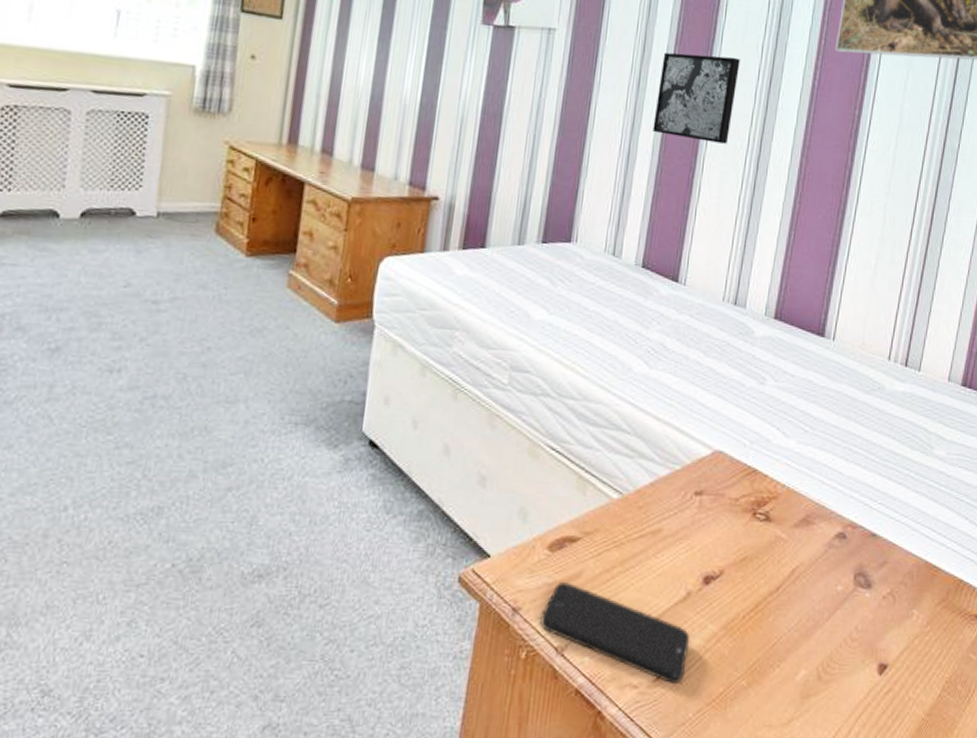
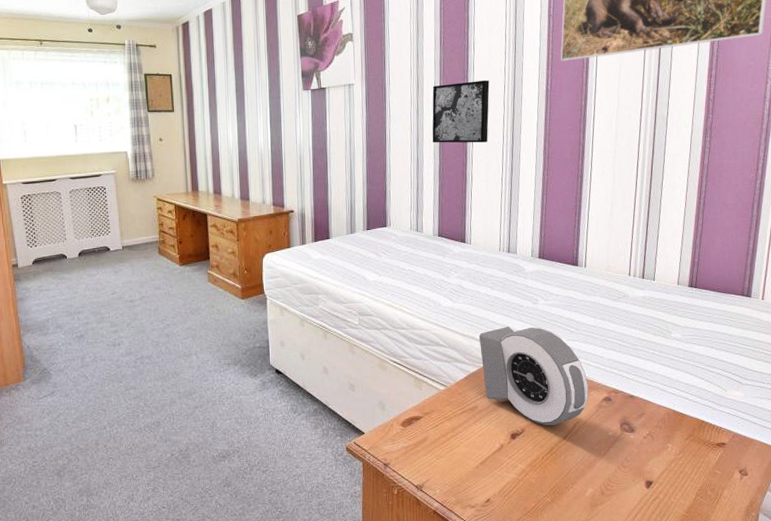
smartphone: present [540,582,691,683] -> none [403,445,507,503]
alarm clock: none [676,413,819,568] -> present [478,327,589,425]

